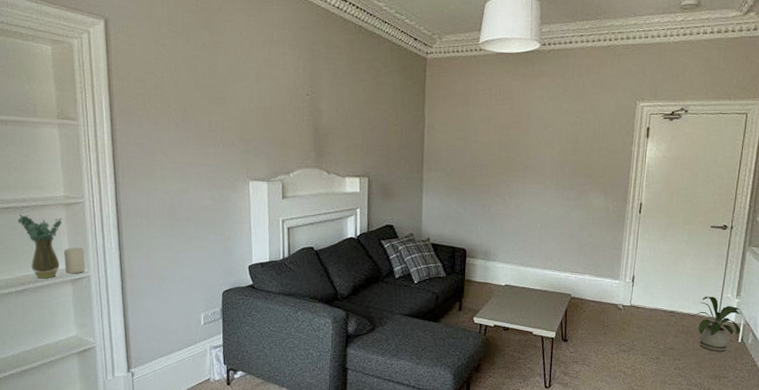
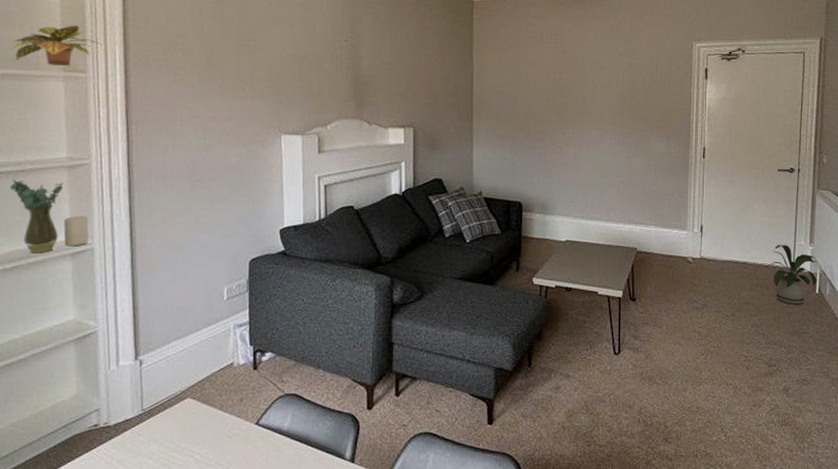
plant: none [12,76,90,114] -> present [11,25,102,66]

